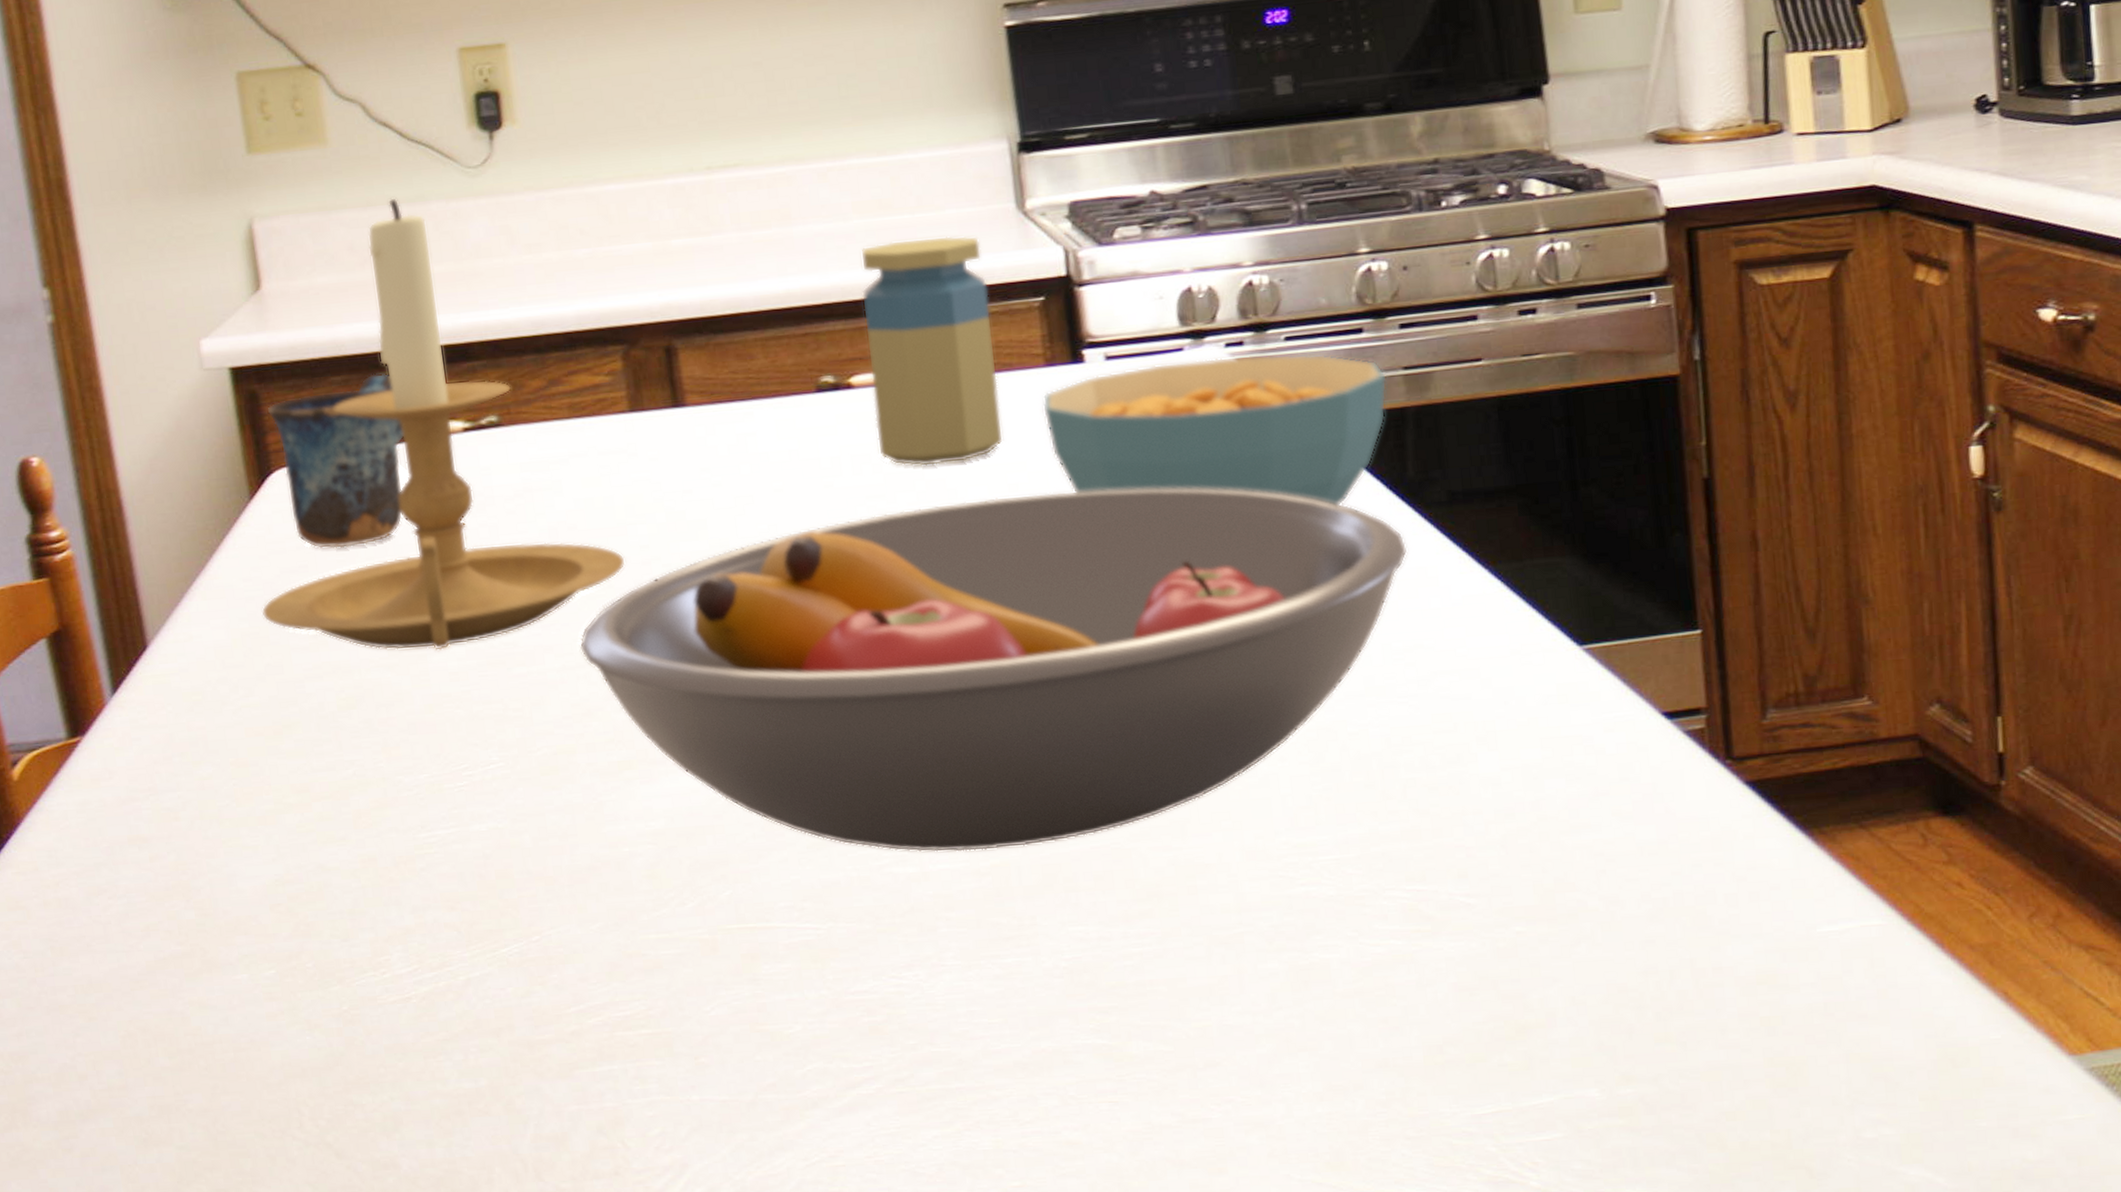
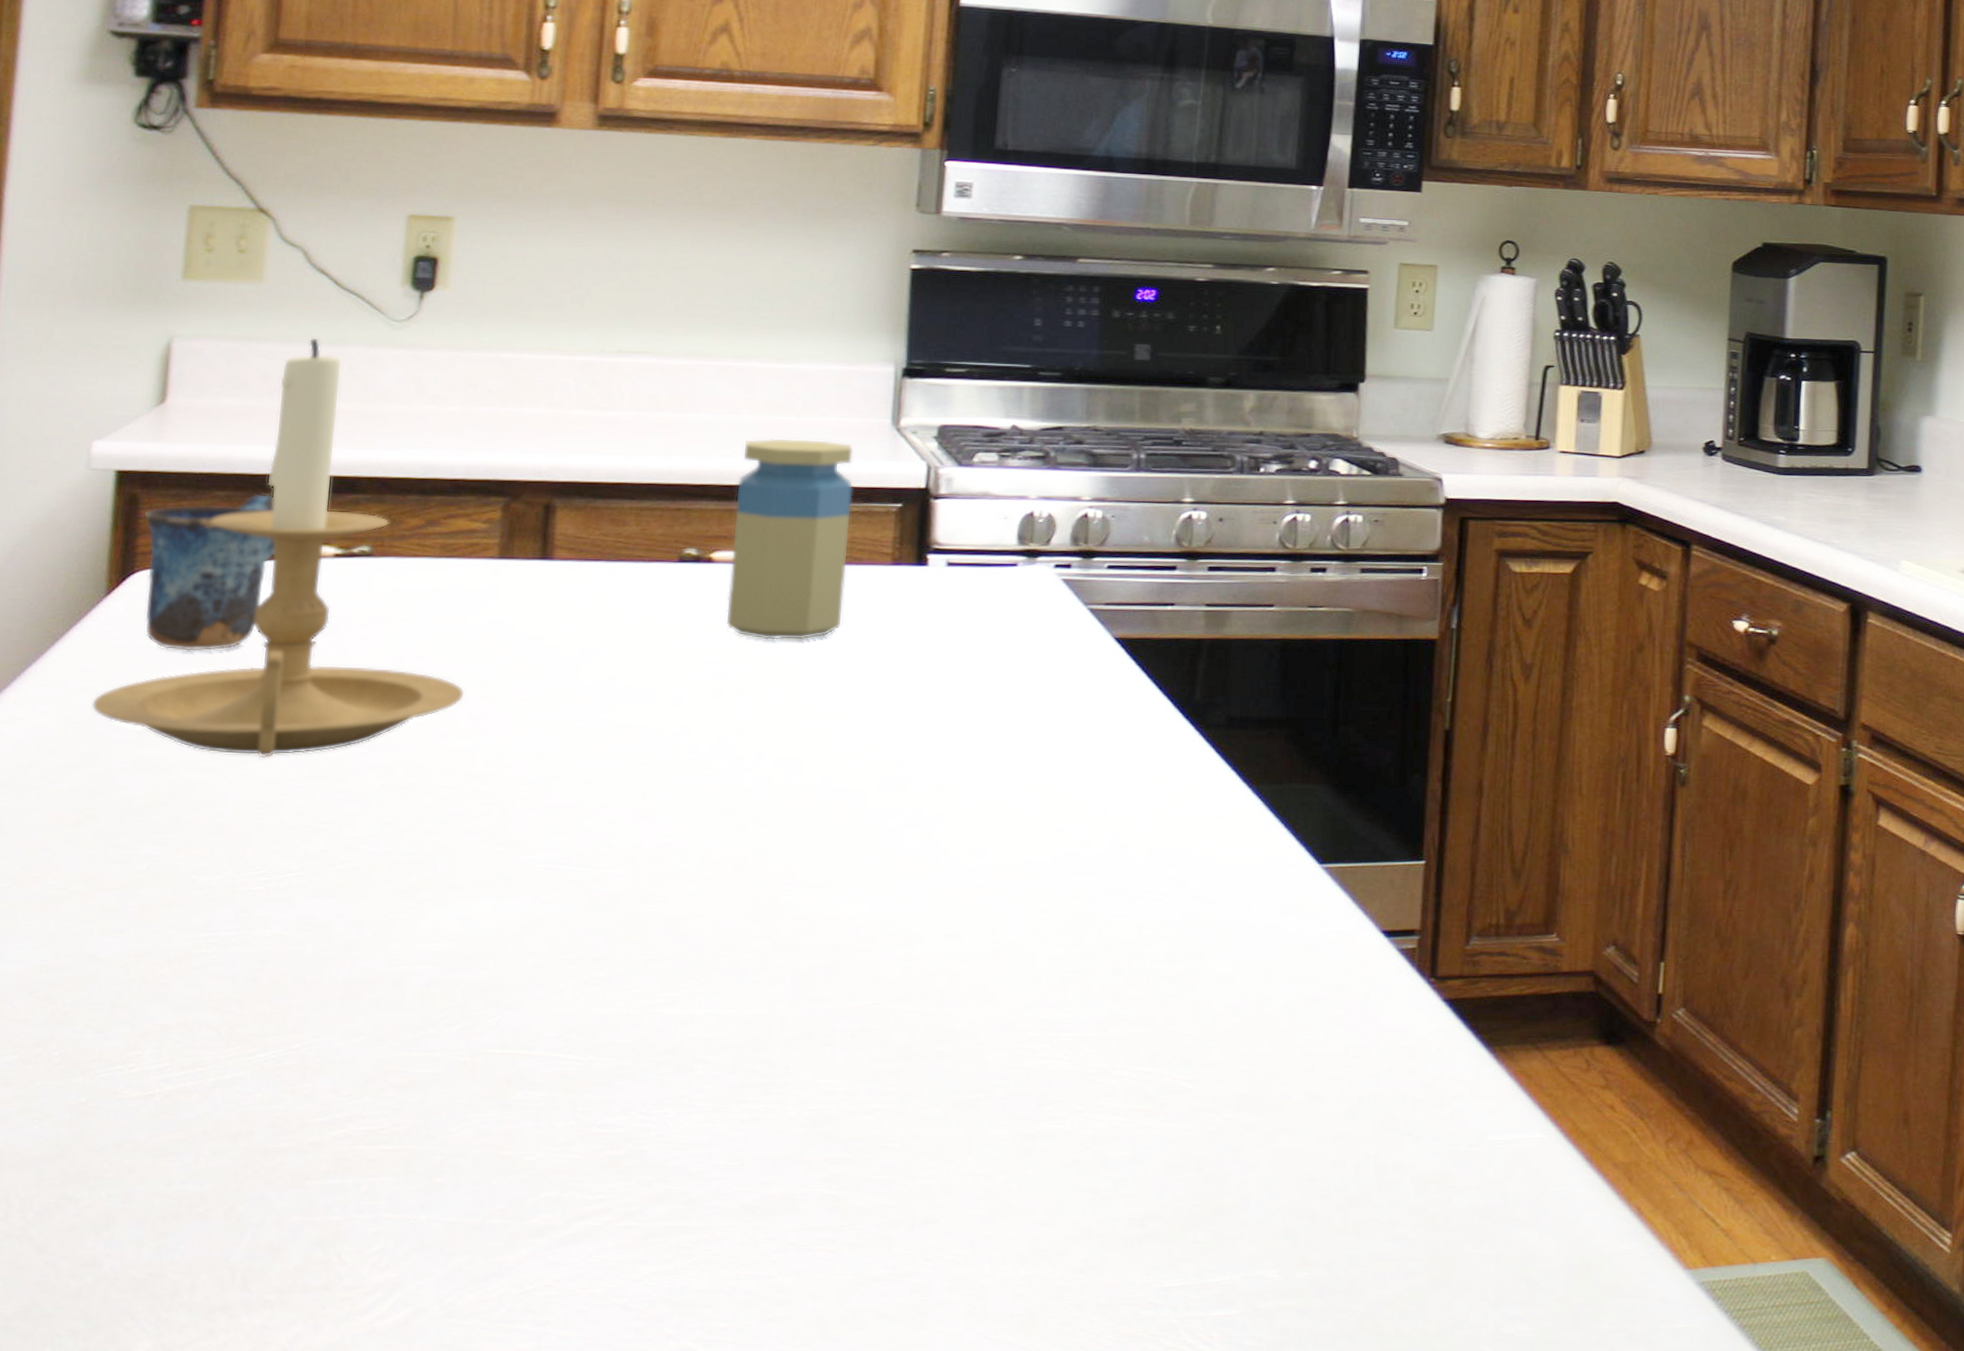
fruit bowl: present [579,488,1408,853] -> none [402,675,1185,1000]
cereal bowl: present [1042,353,1388,506] -> none [882,575,1191,718]

